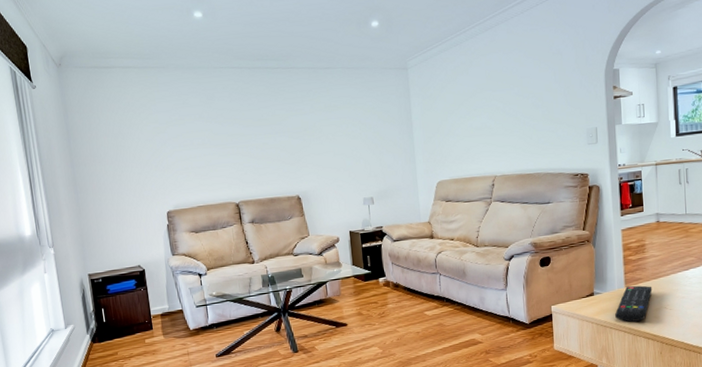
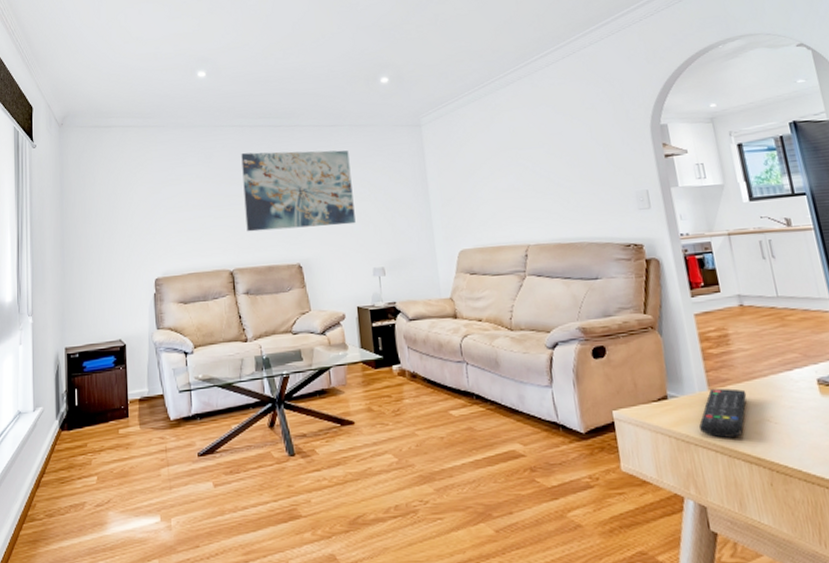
wall art: none [241,91,348,168] -> present [241,150,356,232]

